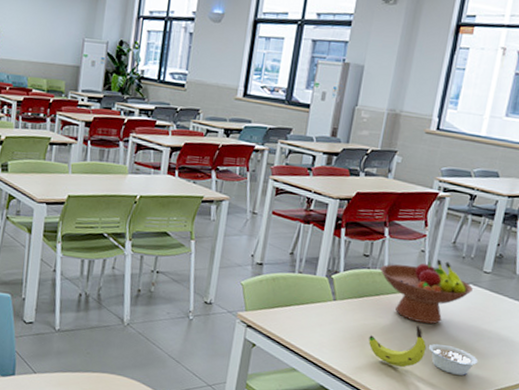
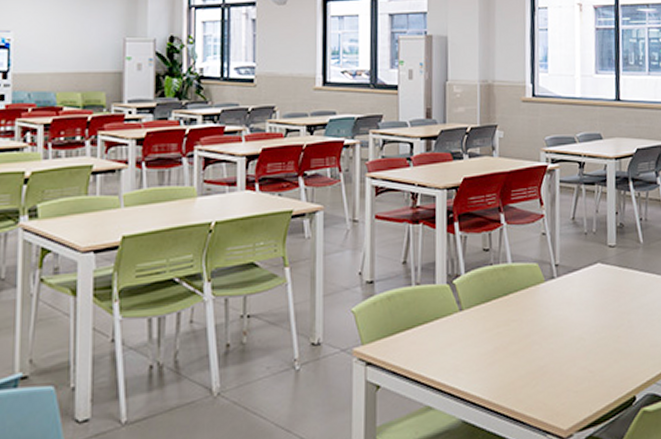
banana: present [368,326,427,368] -> none [506,322,569,378]
fruit bowl: present [380,259,473,325] -> none [504,240,602,319]
legume: present [428,343,478,376] -> none [570,339,624,373]

